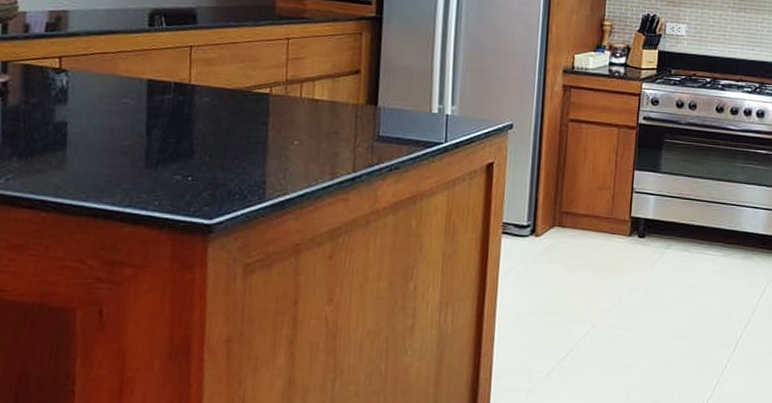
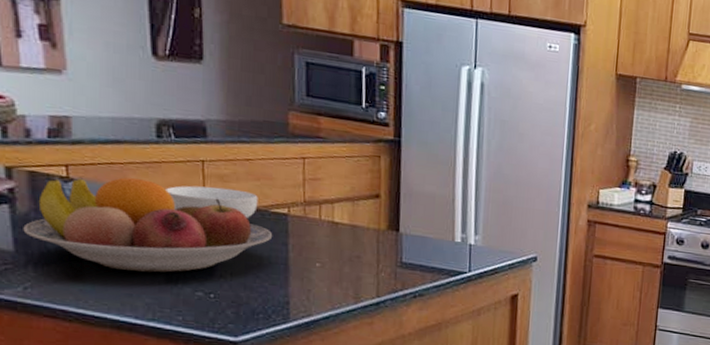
fruit bowl: none [12,66,254,158] -> present [23,177,273,273]
cereal bowl: none [153,70,242,100] -> present [166,185,258,218]

